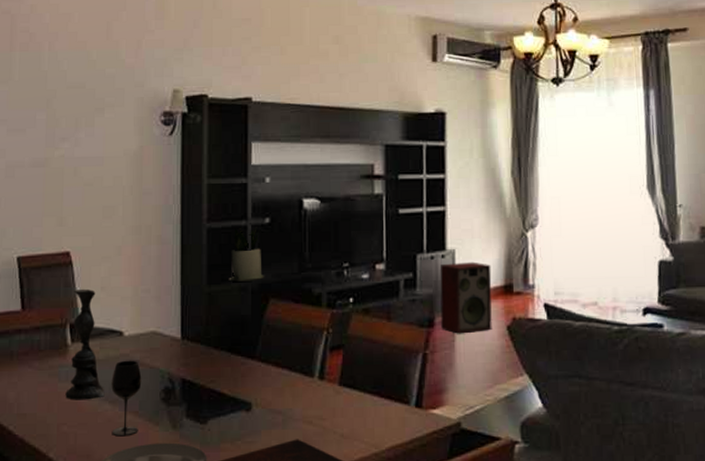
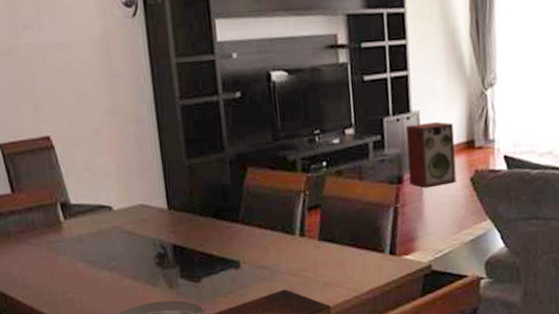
candlestick: present [65,288,105,400] -> none [59,169,103,270]
wine glass: present [111,360,142,437] -> none [107,231,138,299]
planter: present [229,227,265,283] -> none [206,101,241,155]

